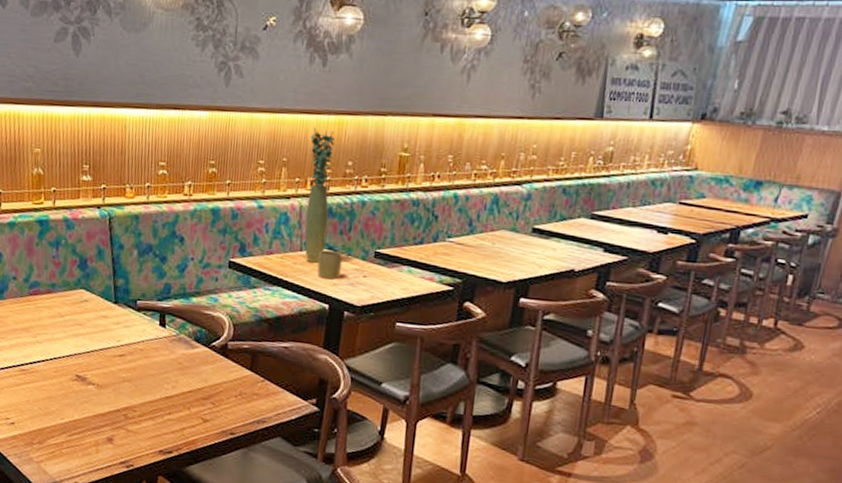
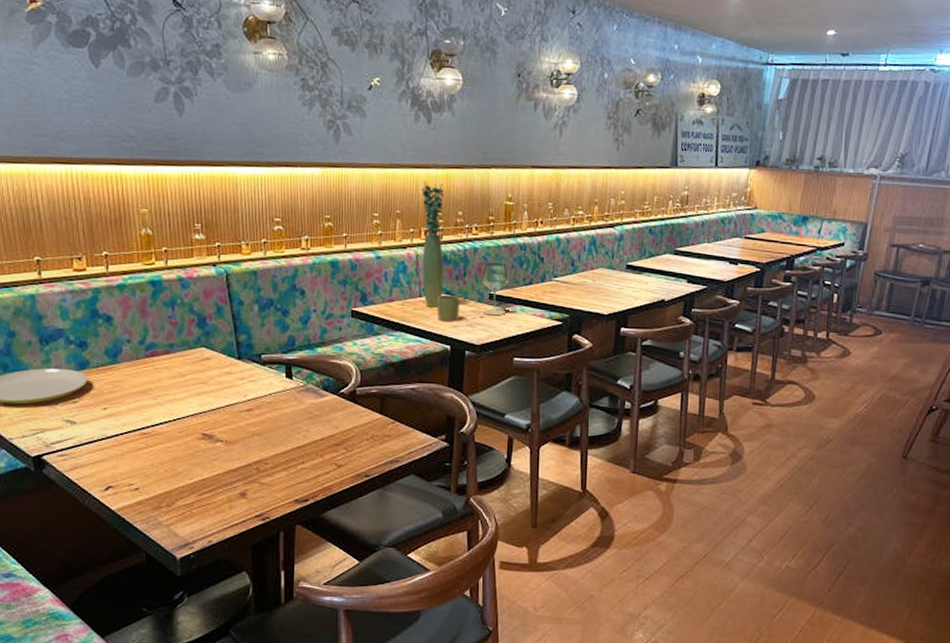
wine glass: none [366,217,398,276] -> present [480,262,509,316]

